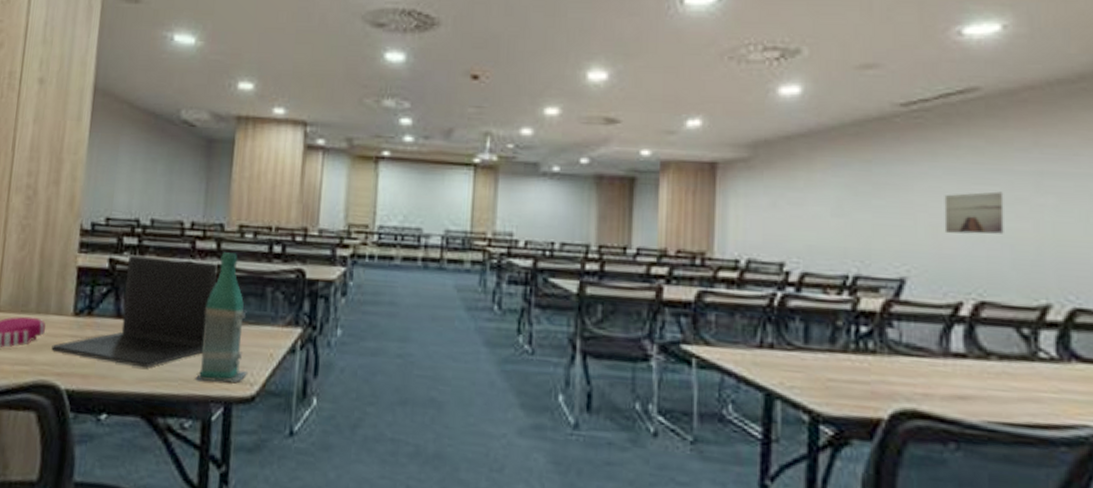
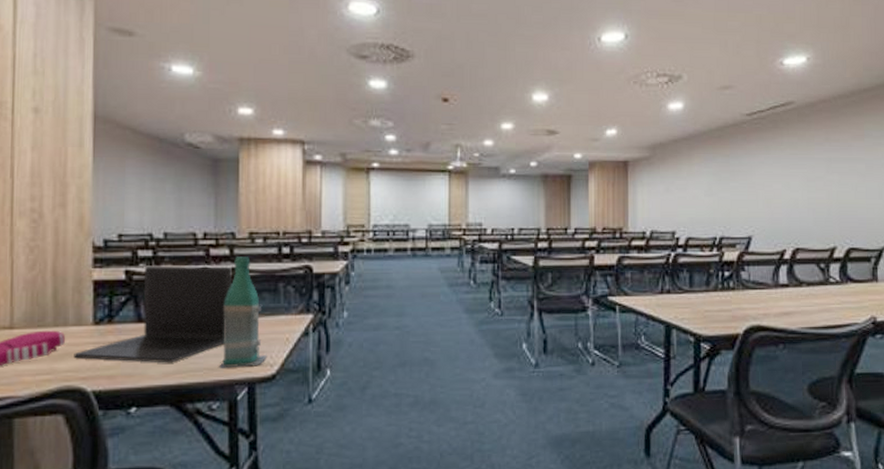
wall art: present [944,191,1004,234] -> none [774,173,809,203]

